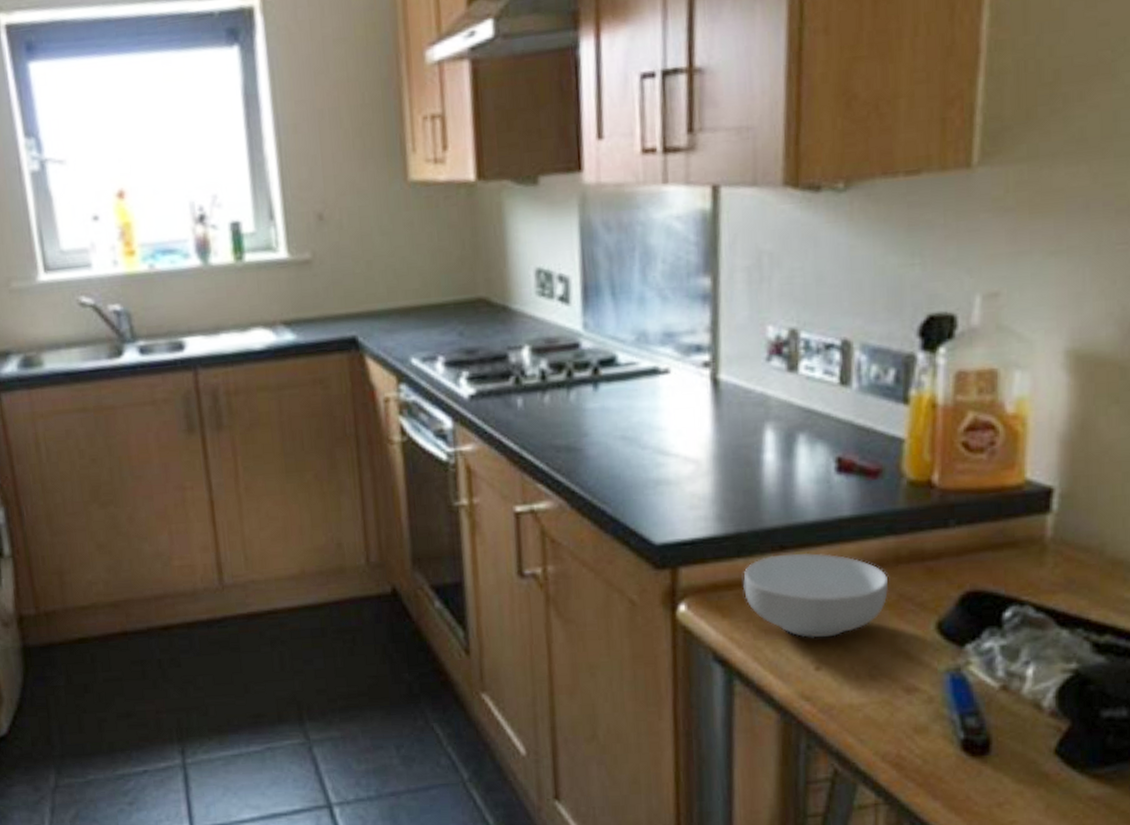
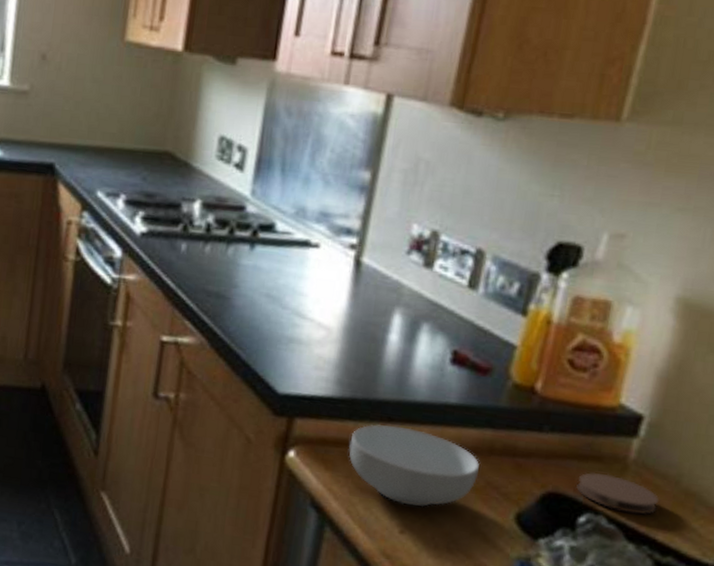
coaster: none [995,559,1086,598] -> present [576,472,660,515]

